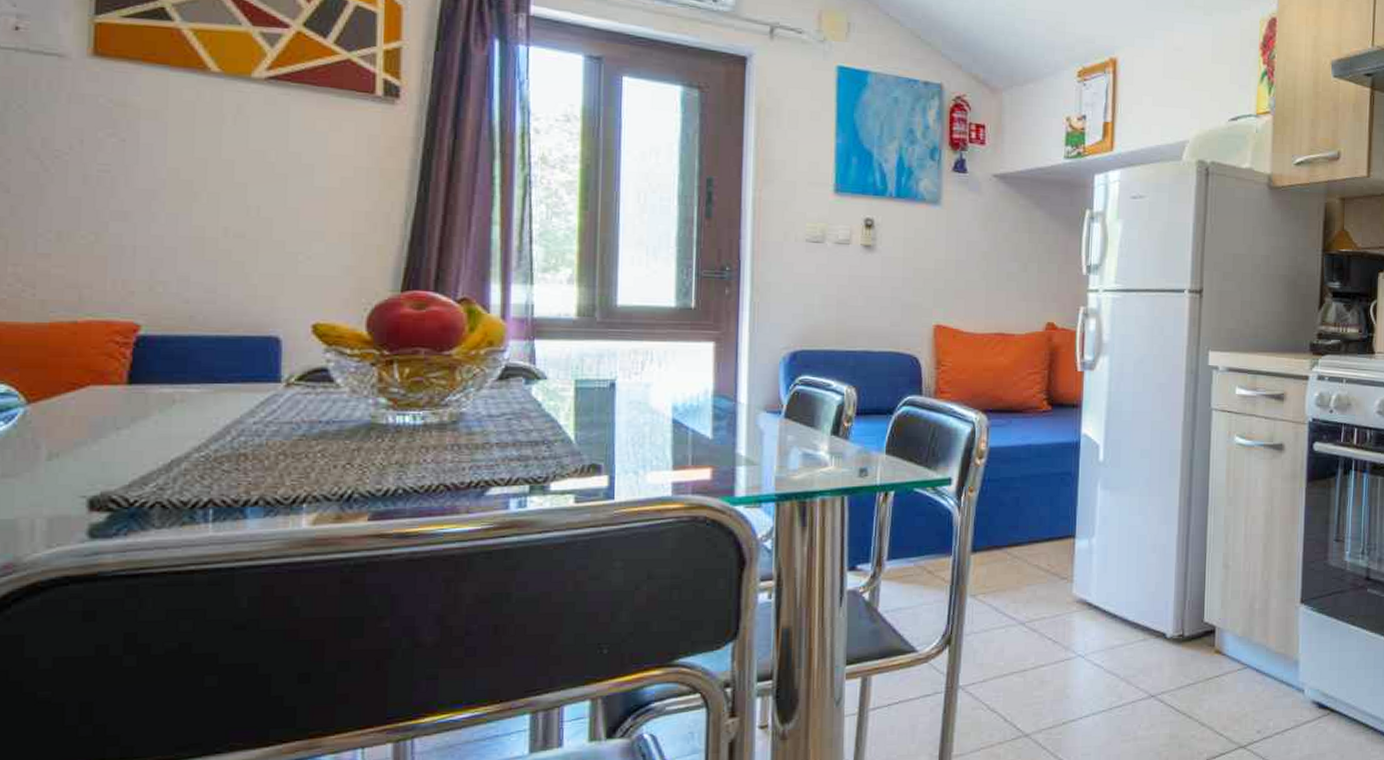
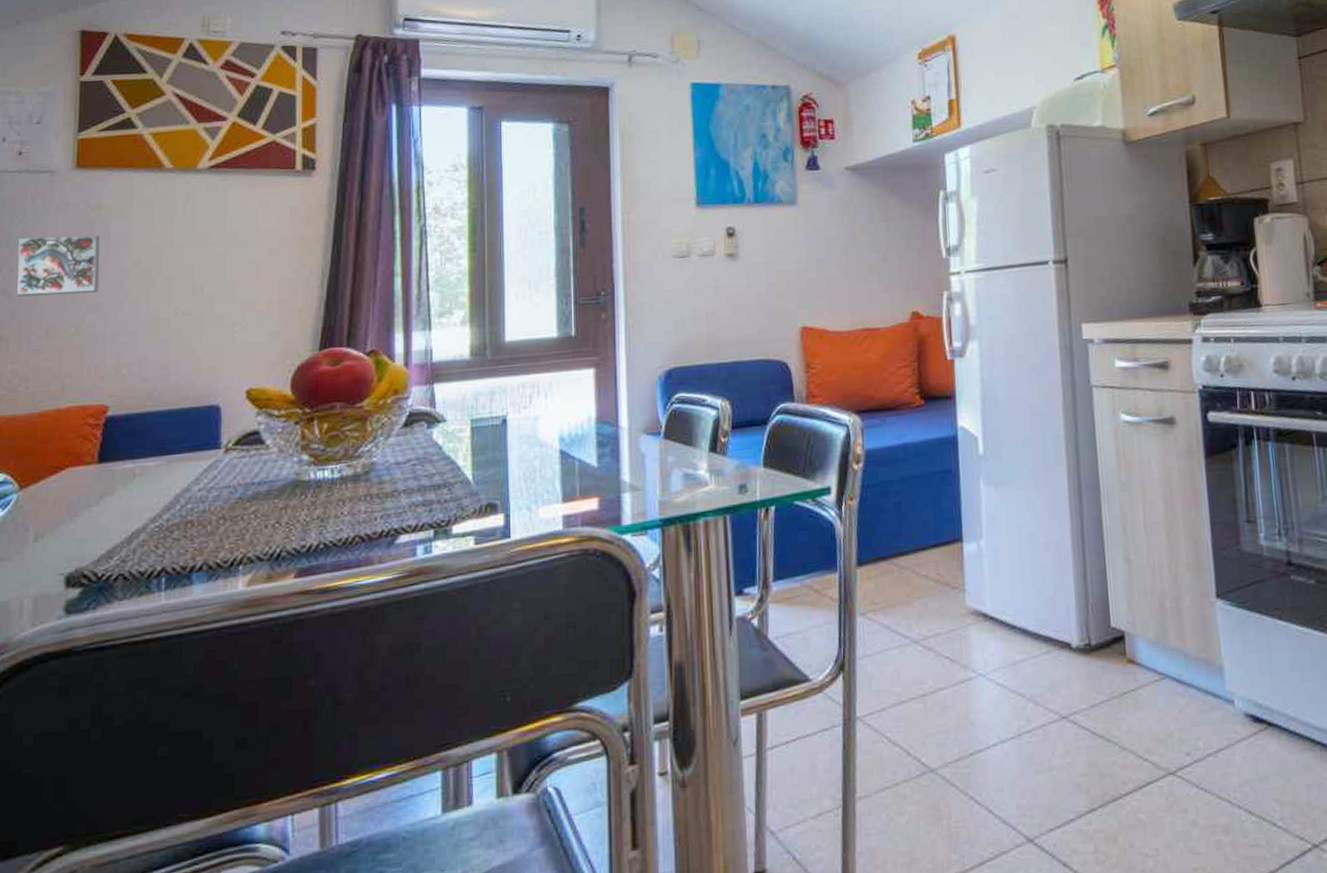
decorative tile: none [16,124,127,199] -> present [17,234,100,297]

